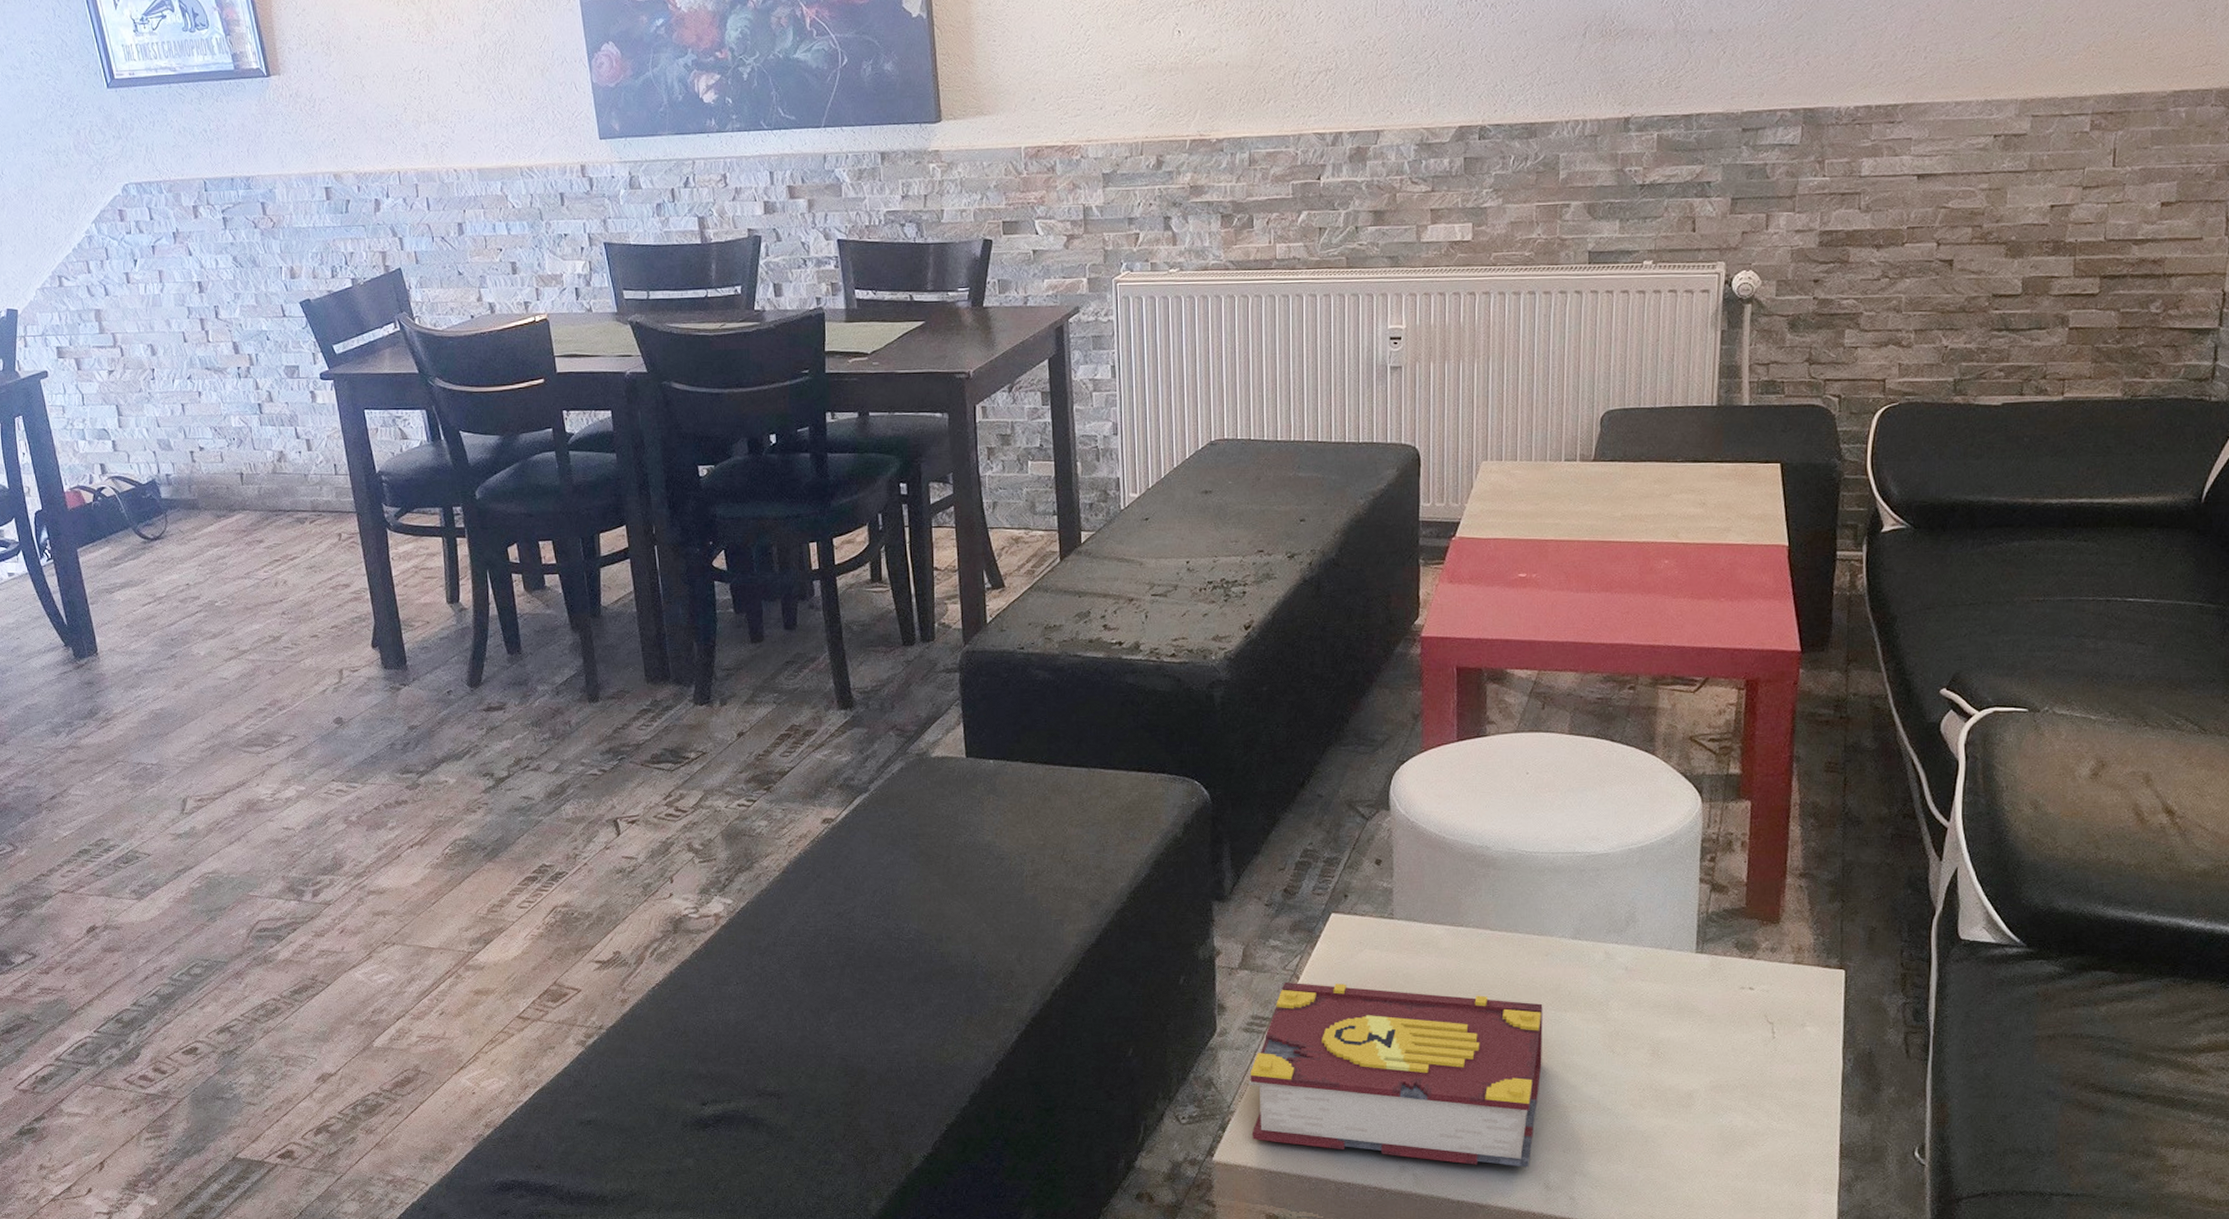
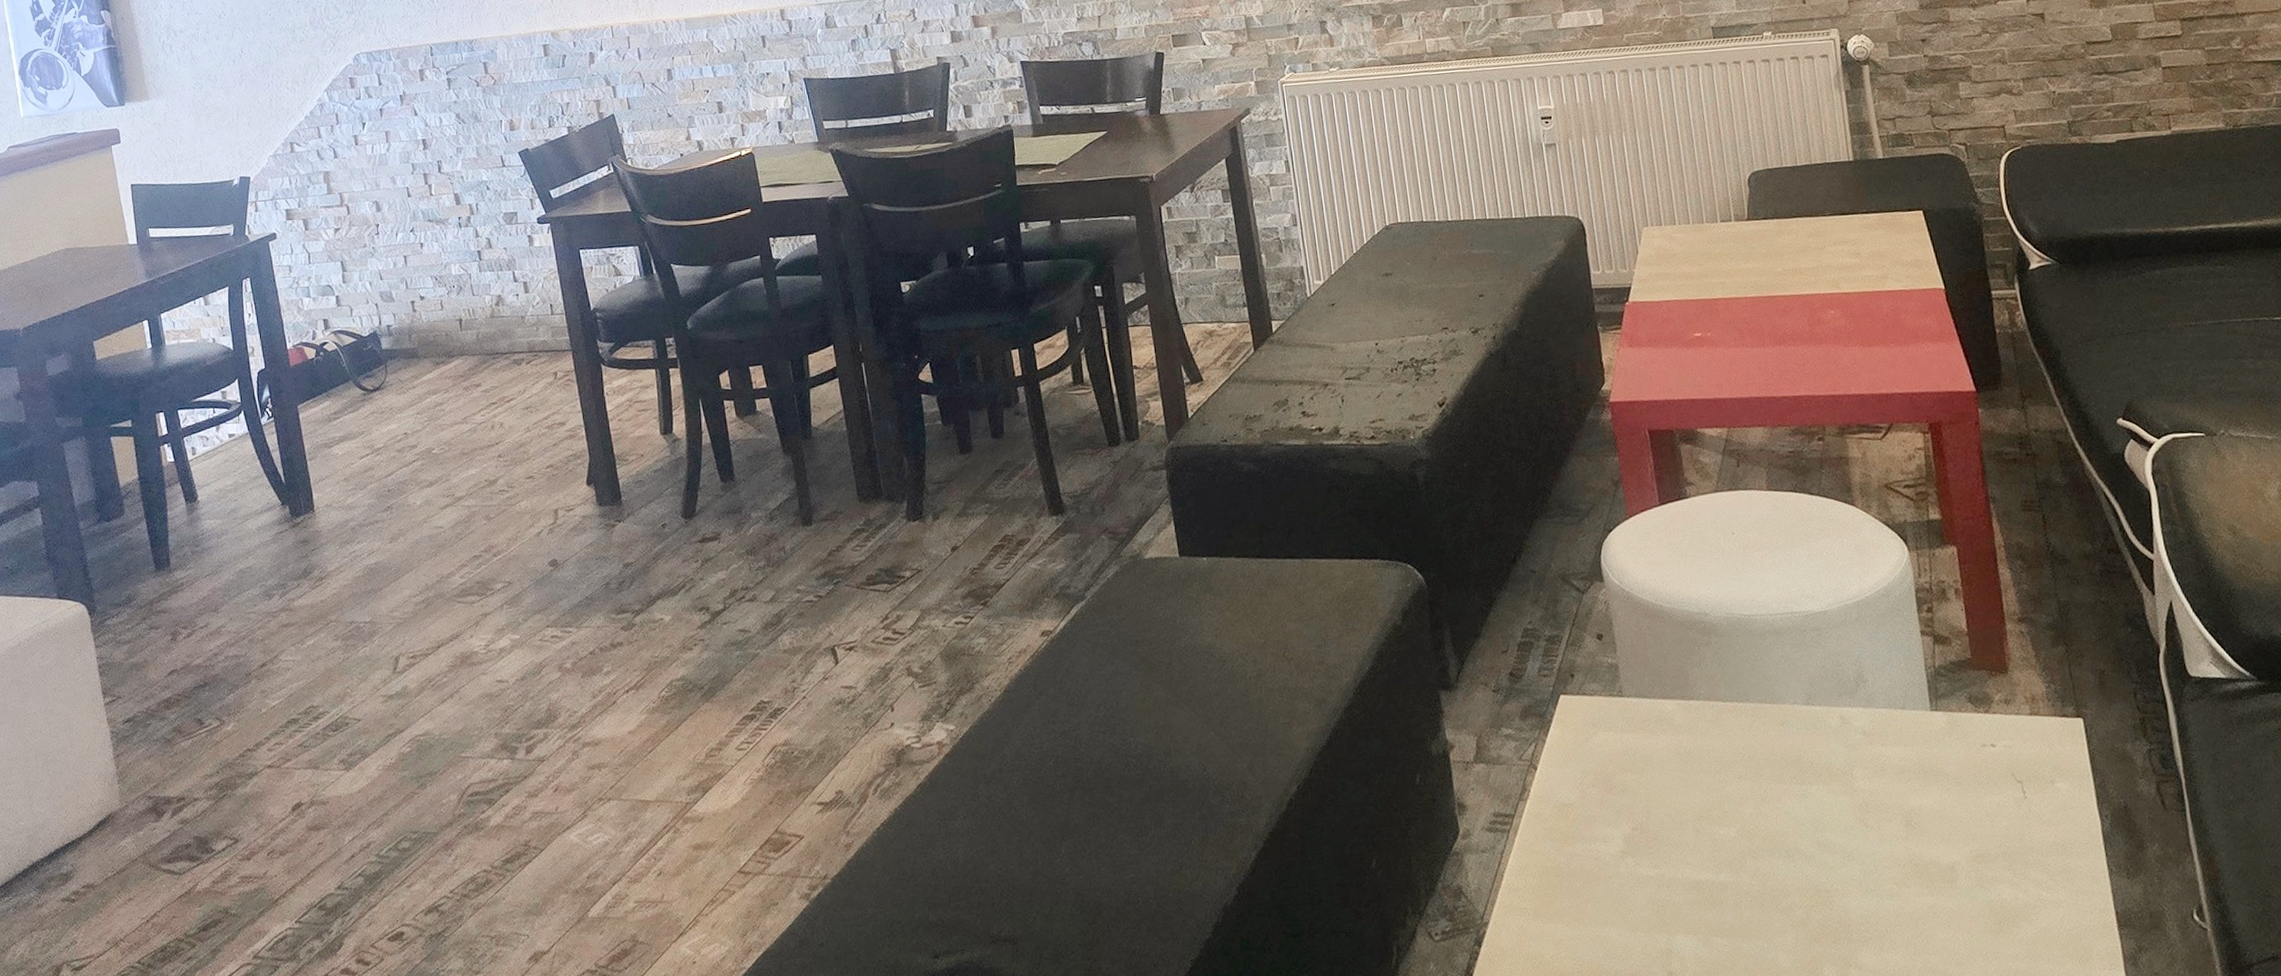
book: present [1248,982,1543,1167] -> none [1499,771,1801,965]

